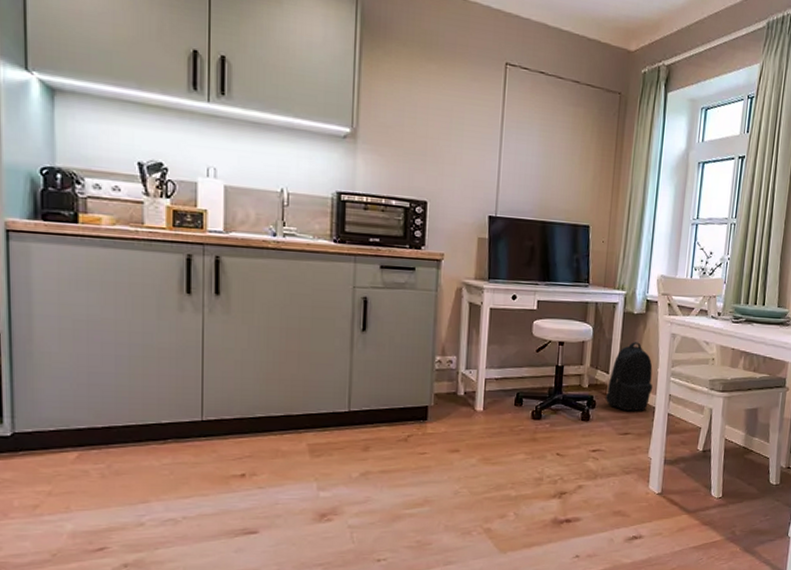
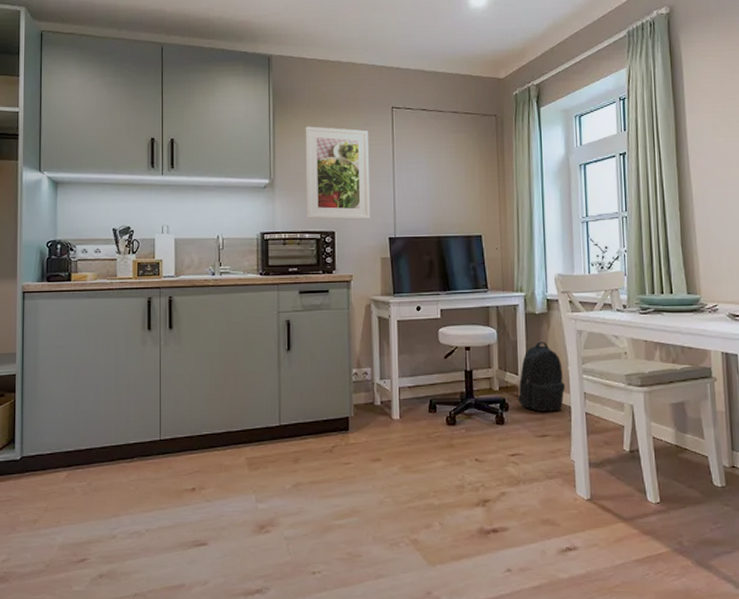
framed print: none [394,69,475,192] -> present [305,126,370,220]

